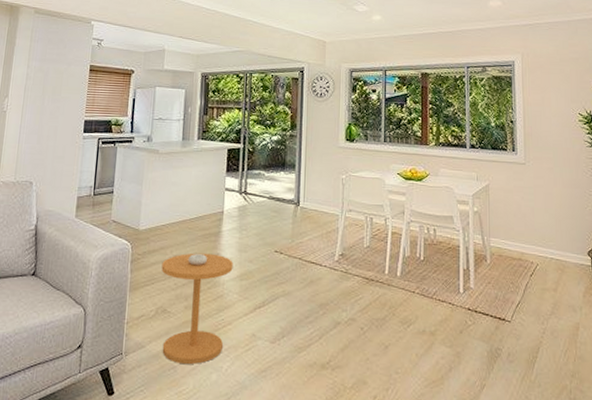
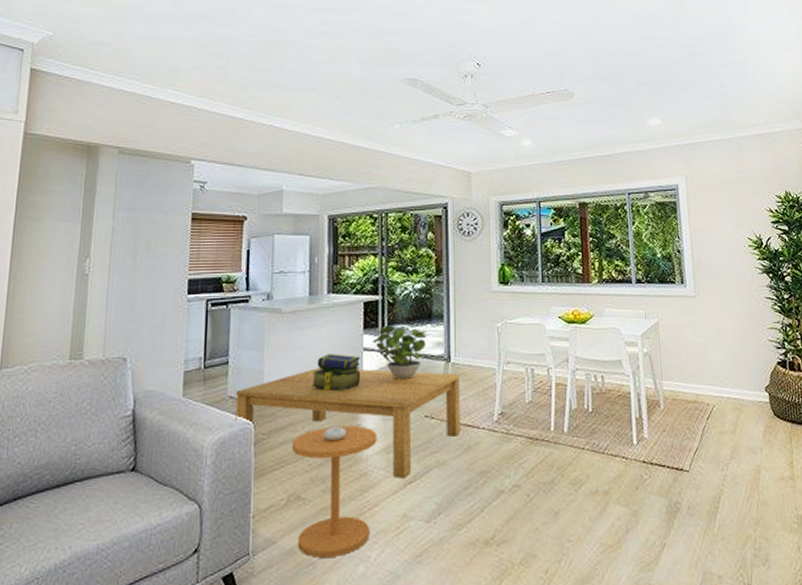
coffee table: none [117,202,307,304] -> present [235,368,460,480]
stack of books: none [180,191,222,224] -> present [312,354,360,392]
potted plant: none [233,170,281,218] -> present [372,325,427,379]

